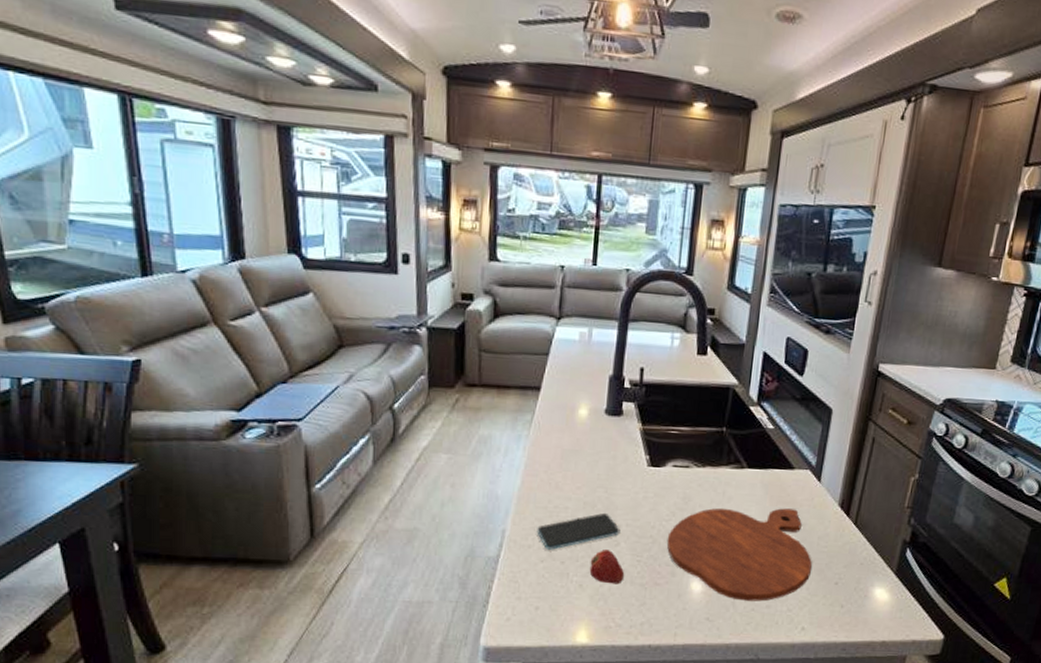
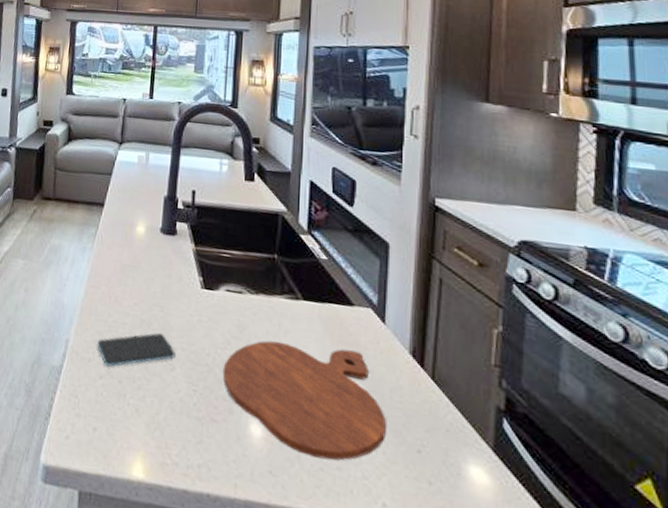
fruit: present [589,550,625,585] -> none [145,373,181,415]

